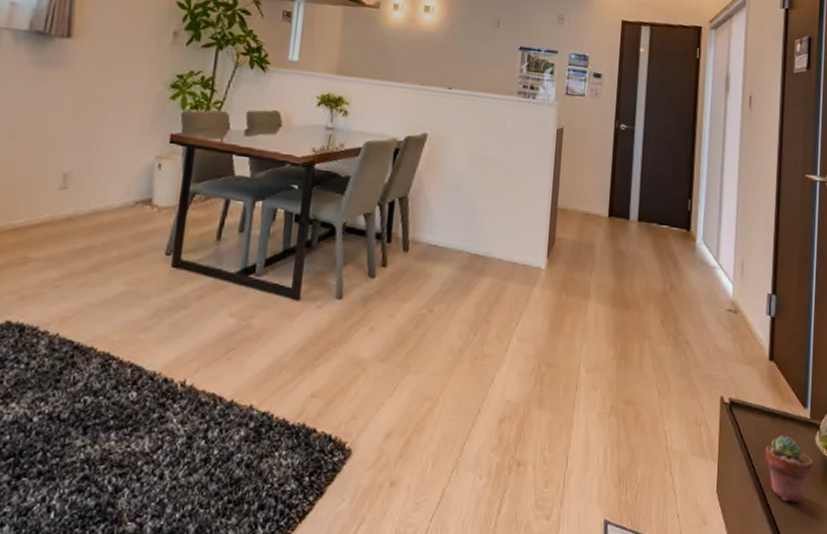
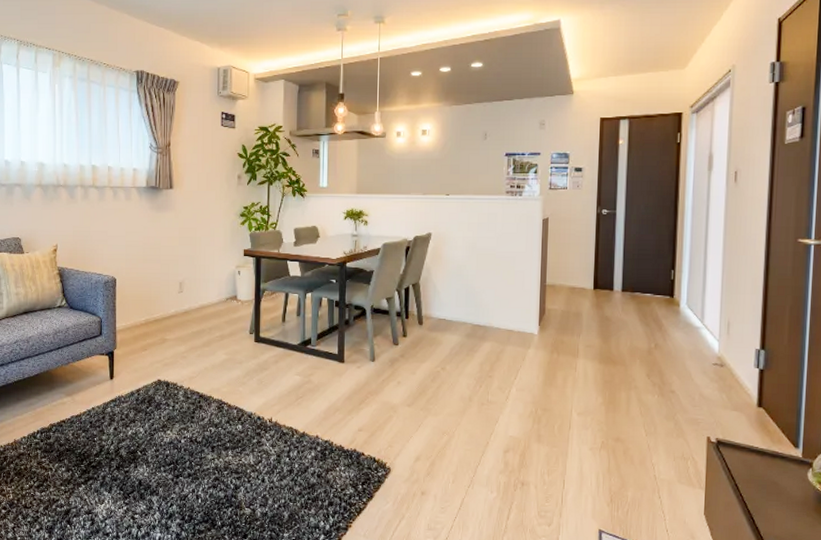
potted succulent: present [764,435,813,503] -> none [752,470,805,527]

